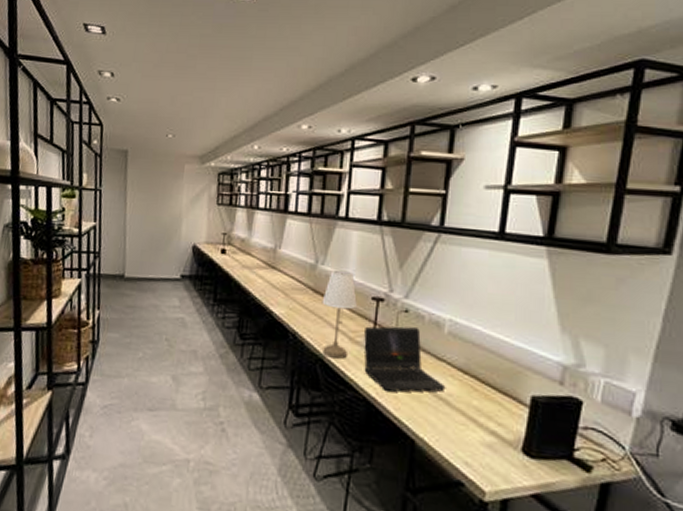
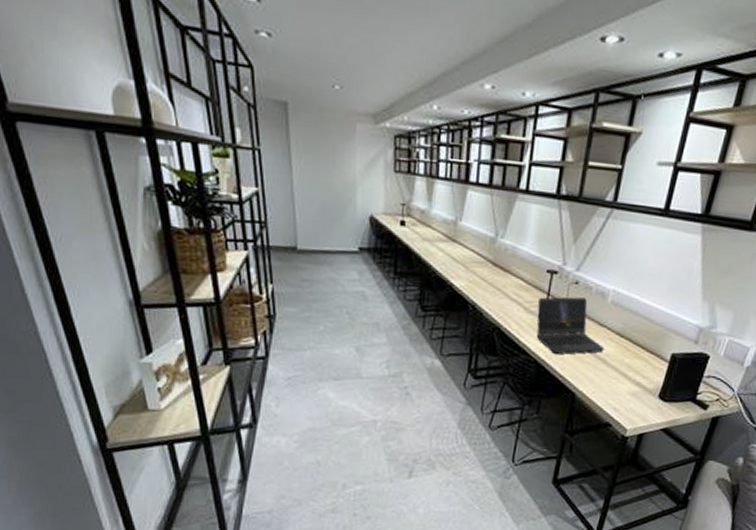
desk lamp: present [321,269,357,359] -> none [500,243,533,327]

